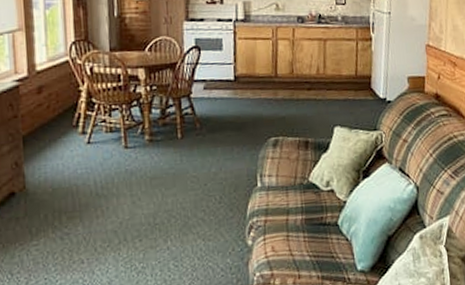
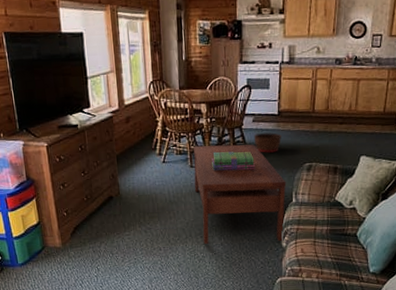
coffee table: none [129,117,249,250] -> present [193,144,287,244]
stack of books: none [153,126,210,152] -> present [212,151,256,171]
basket: none [205,102,240,127] -> present [253,133,281,153]

